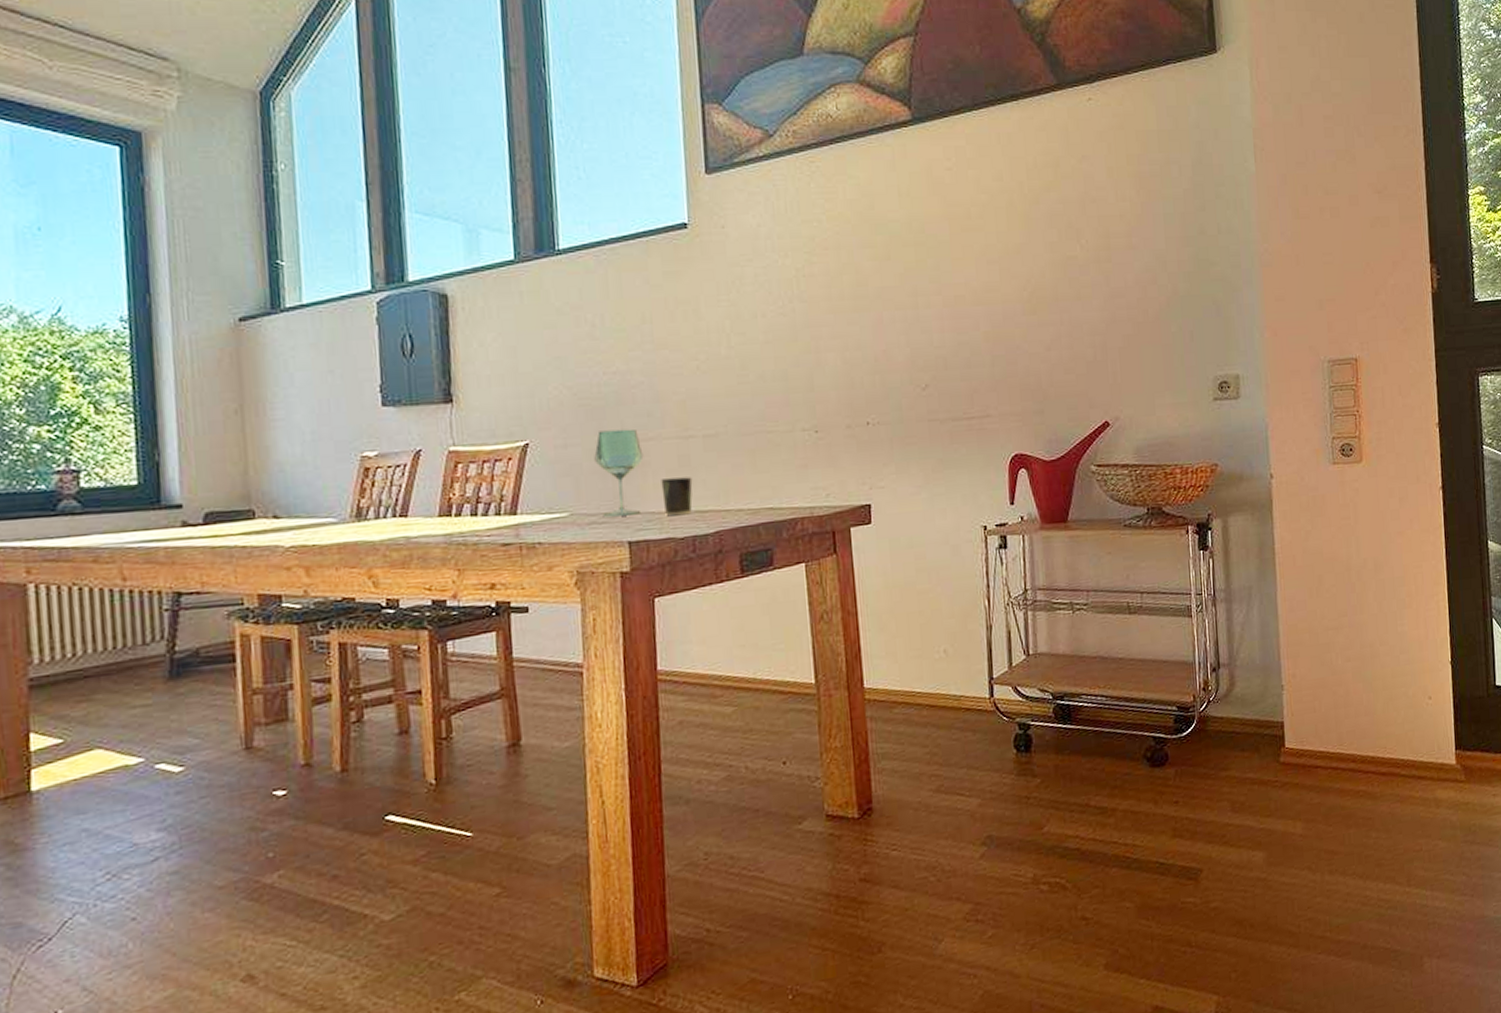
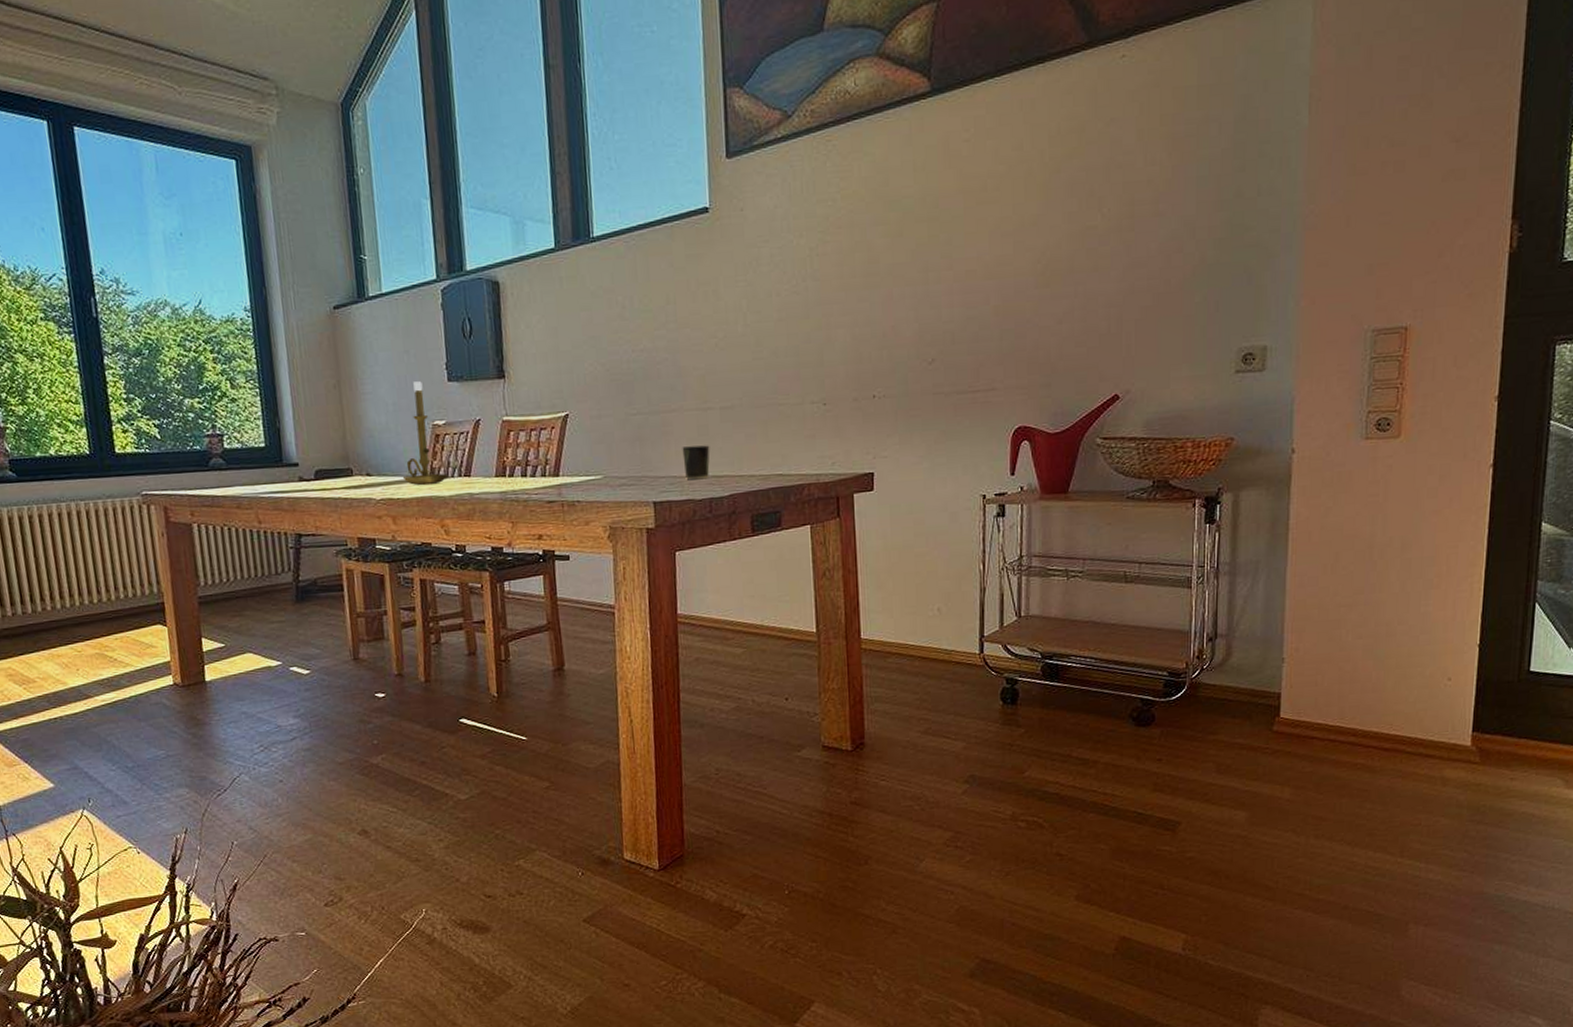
candle holder: none [320,406,378,530] -> present [402,381,447,486]
wine glass: present [594,429,644,518] -> none [624,401,667,480]

